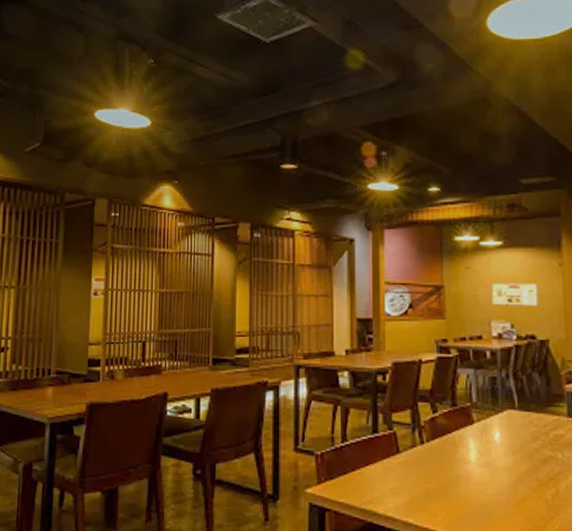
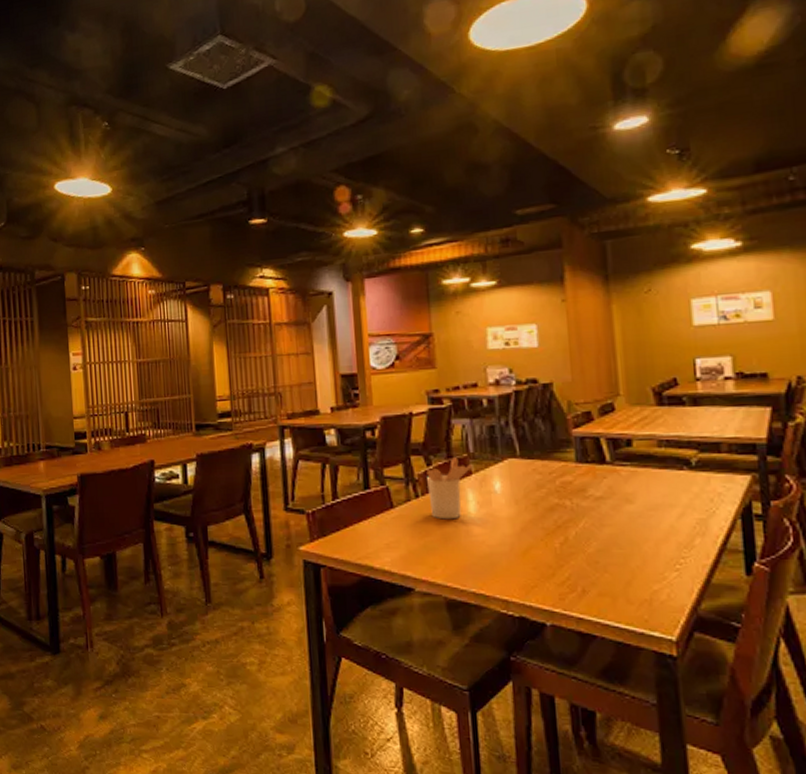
utensil holder: none [432,406,475,467] -> present [427,457,473,520]

